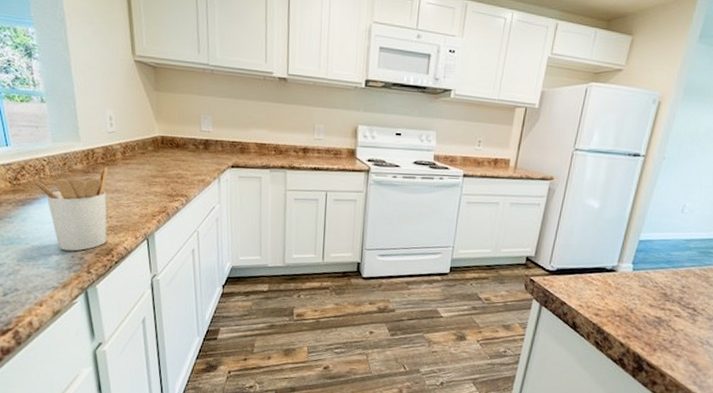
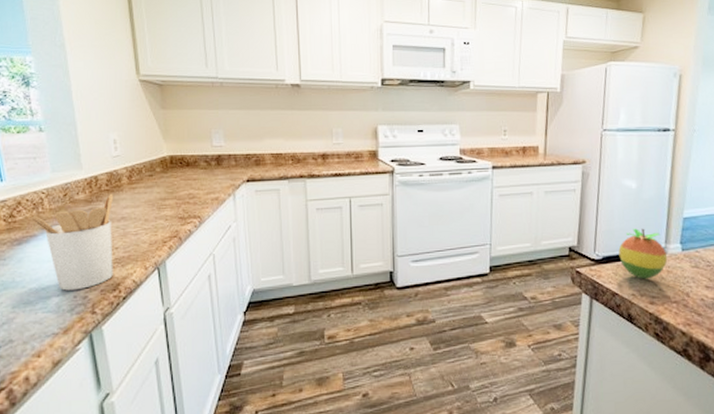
fruit: none [572,245,618,293] -> present [618,228,668,279]

